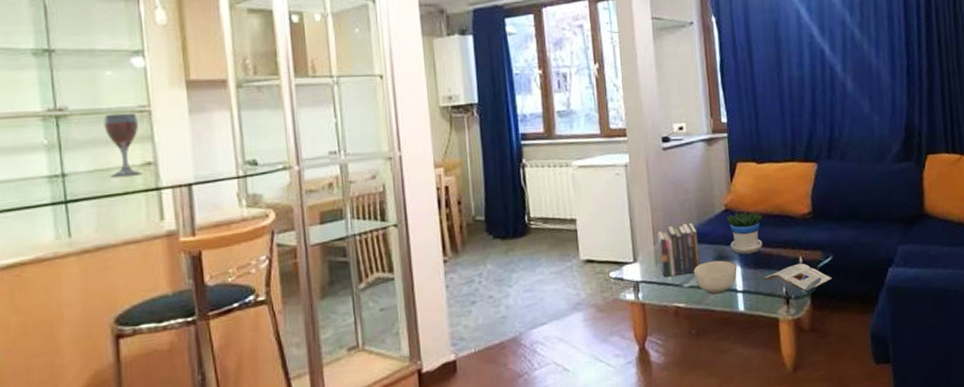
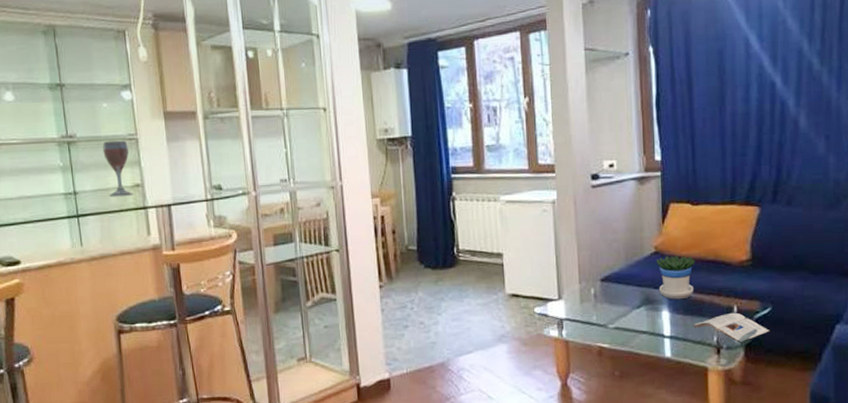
books: present [657,223,700,278] -> none [583,264,626,317]
bowl: present [693,260,737,295] -> none [619,303,665,338]

